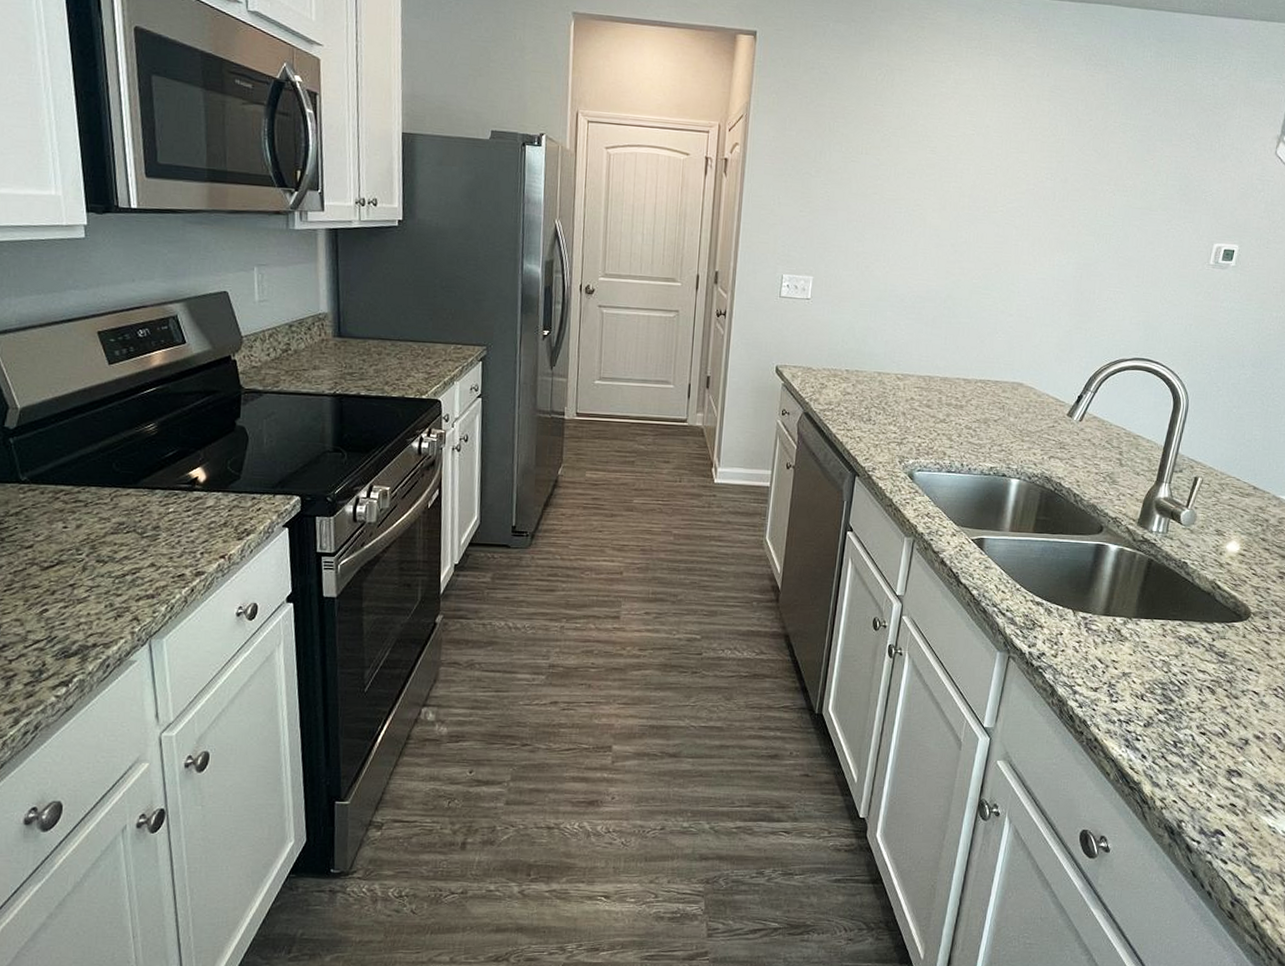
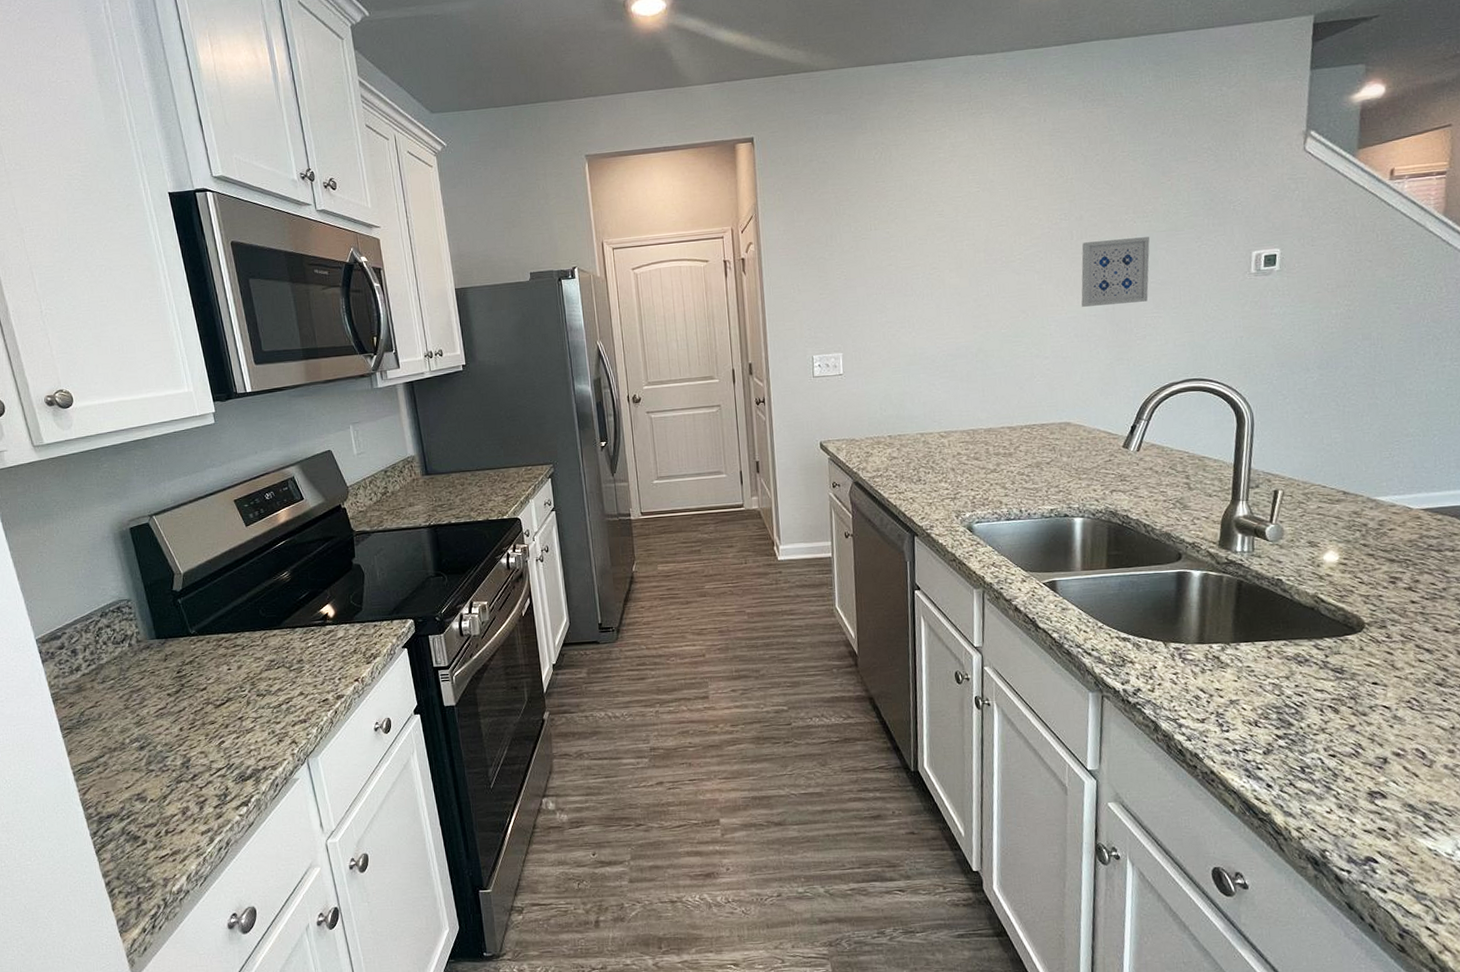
wall art: none [1052,206,1125,275] -> present [1081,237,1150,307]

